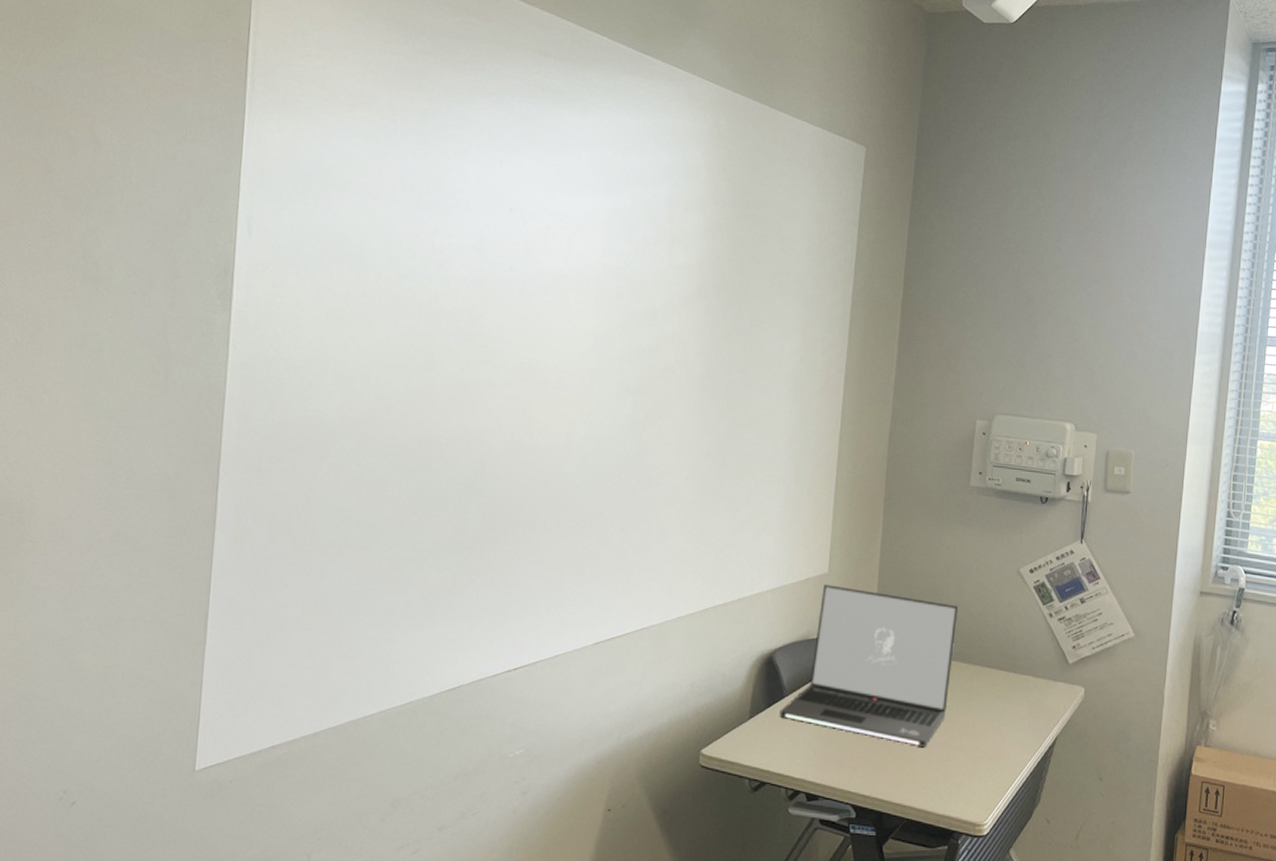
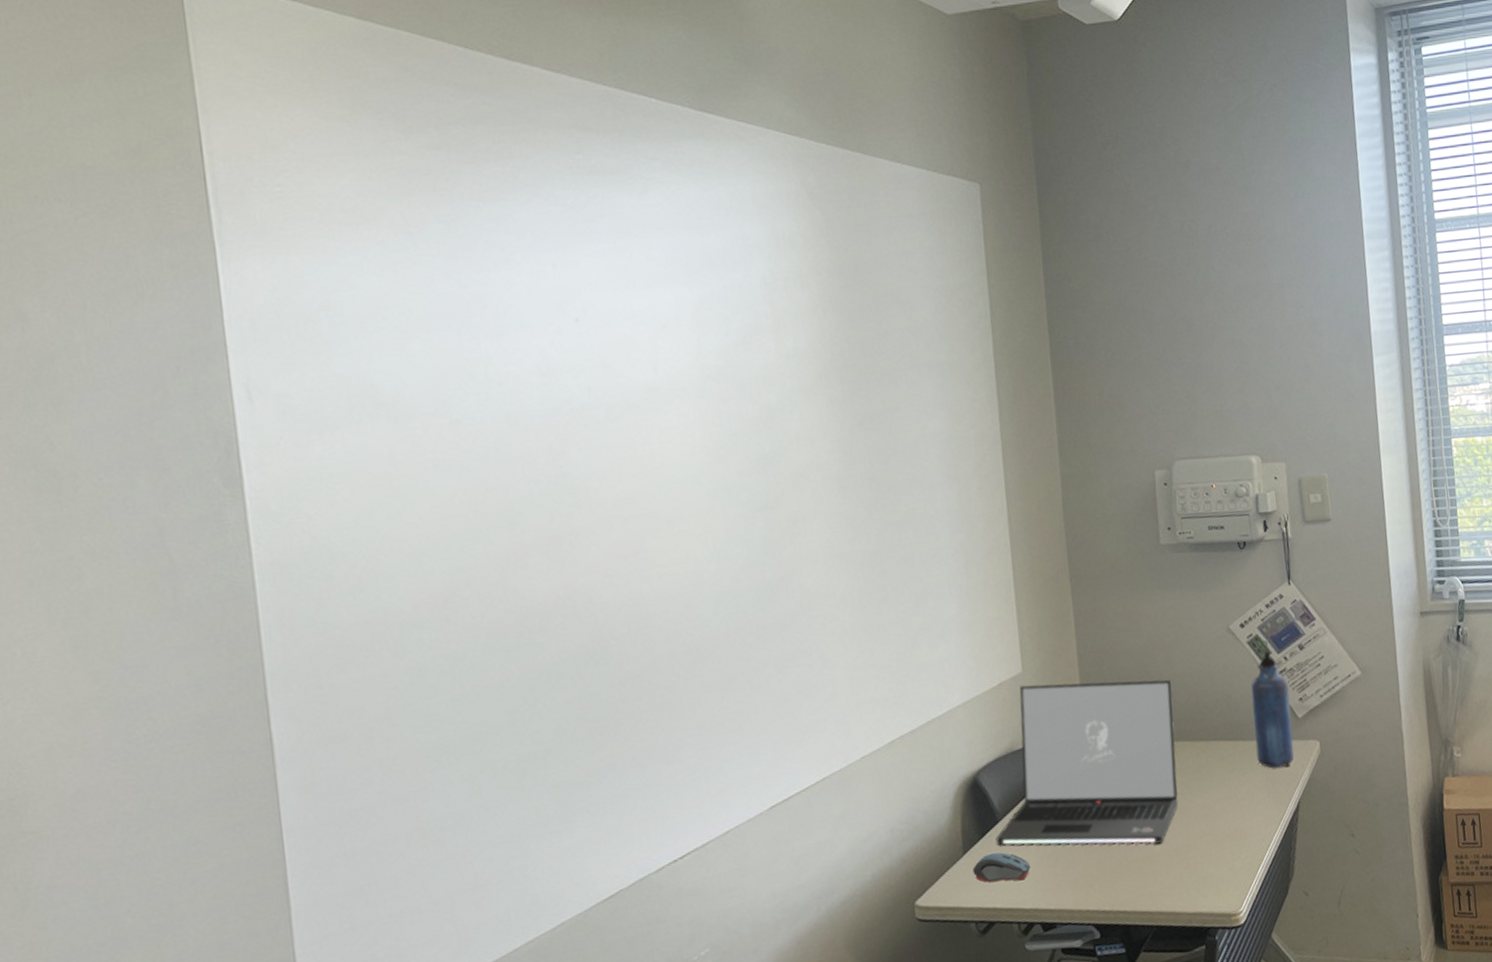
computer mouse: none [754,723,806,752] -> present [972,852,1031,883]
water bottle: none [1024,597,1065,704] -> present [1251,650,1295,768]

